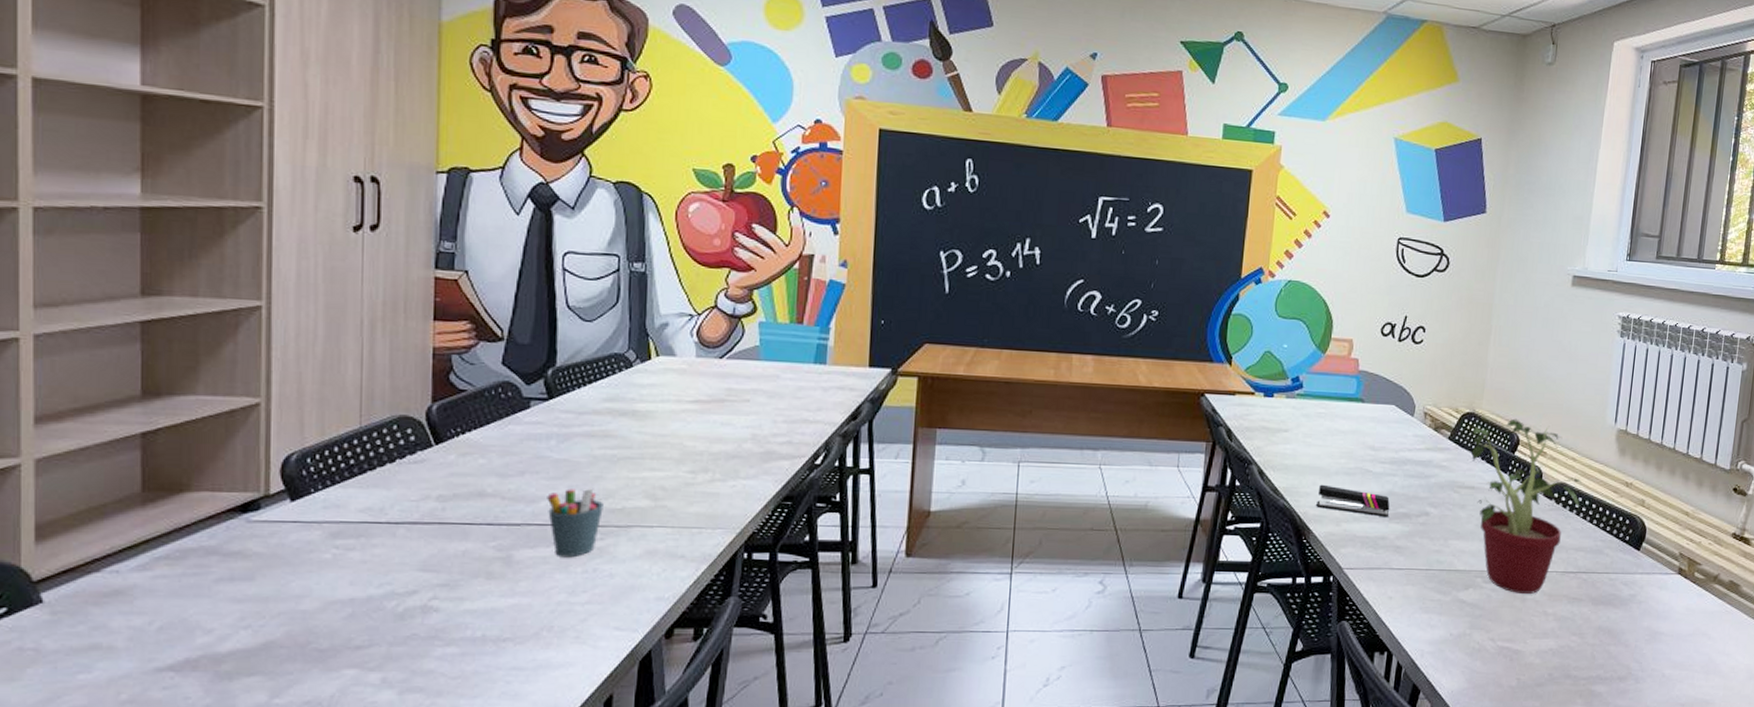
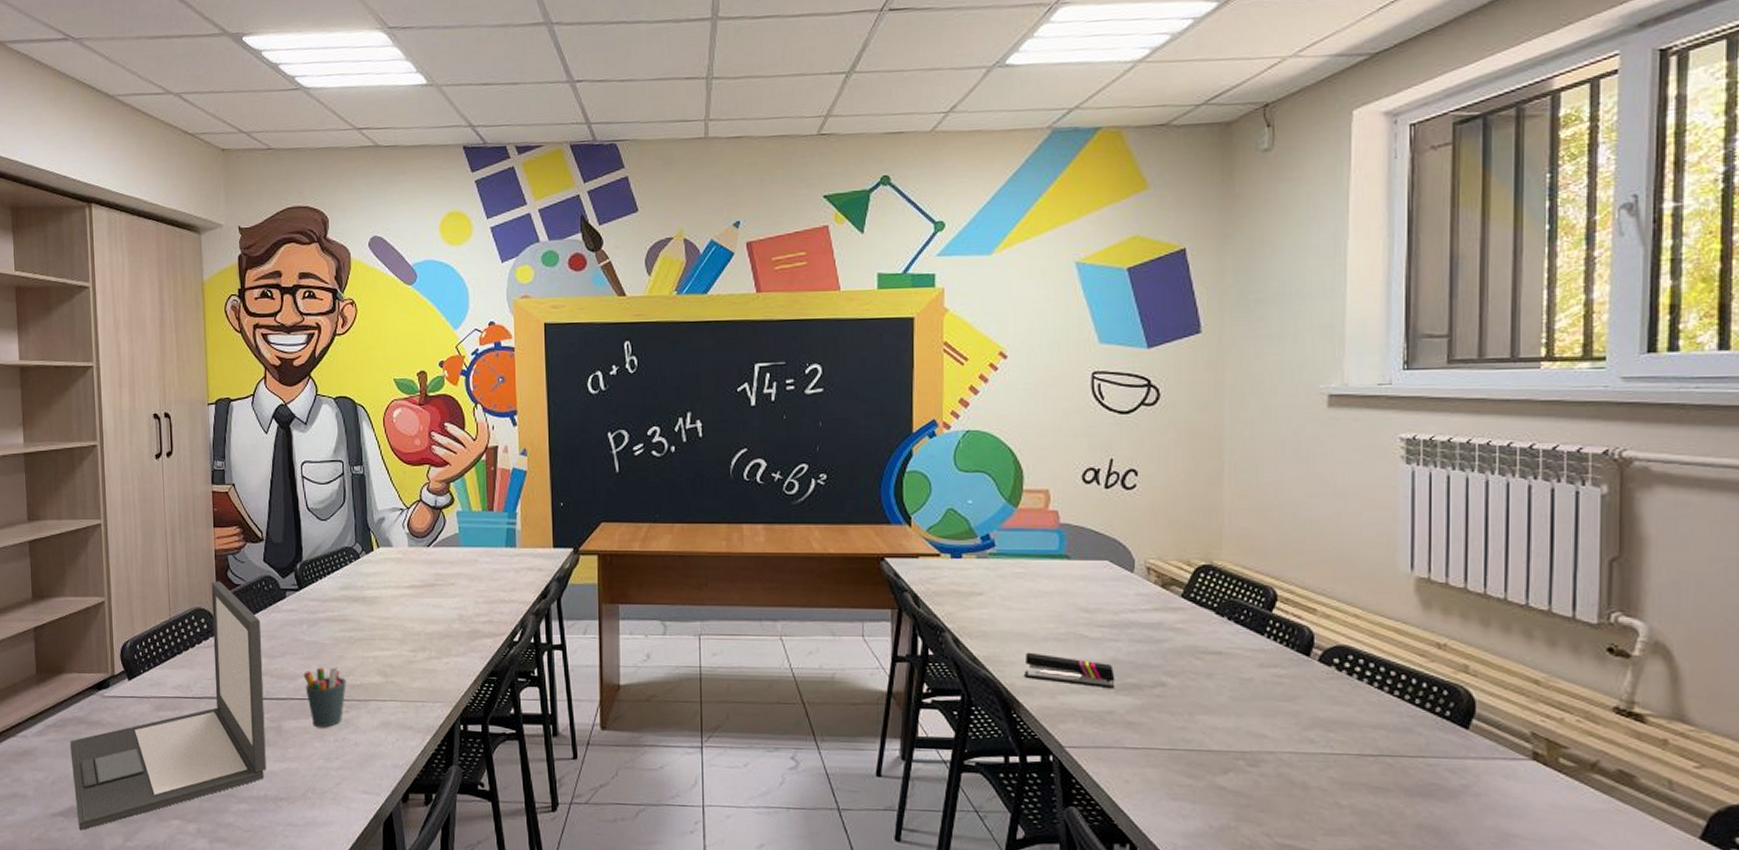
laptop: none [191,384,493,687] -> present [70,581,266,830]
potted plant: present [1471,418,1582,594] -> none [1214,570,1372,781]

